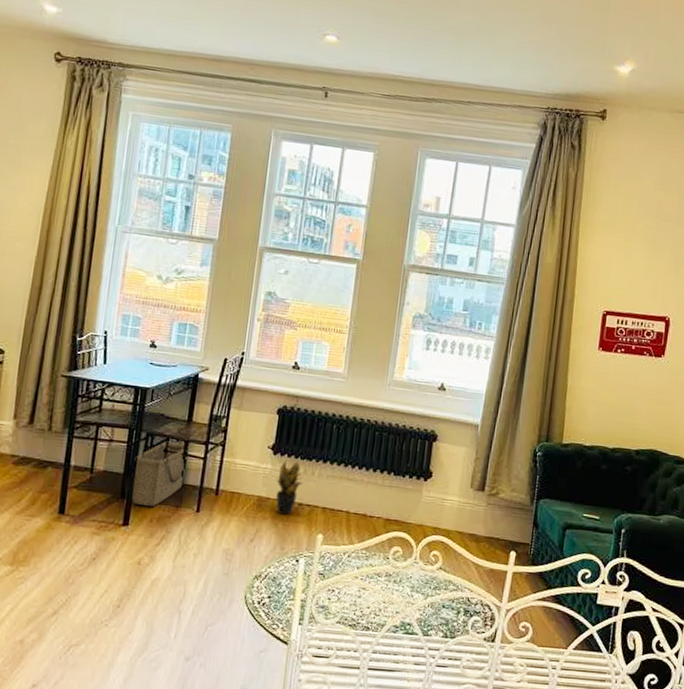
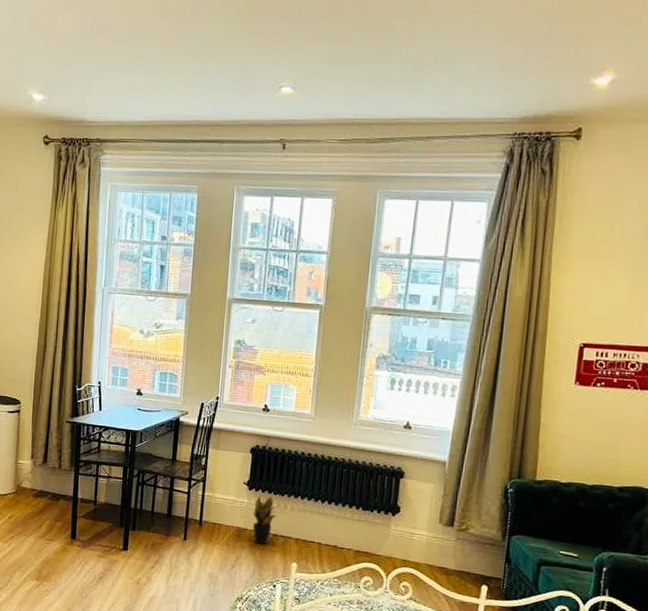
basket: present [132,441,190,507] -> none [129,478,175,535]

